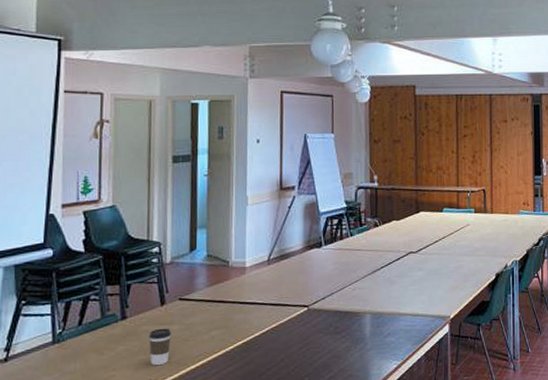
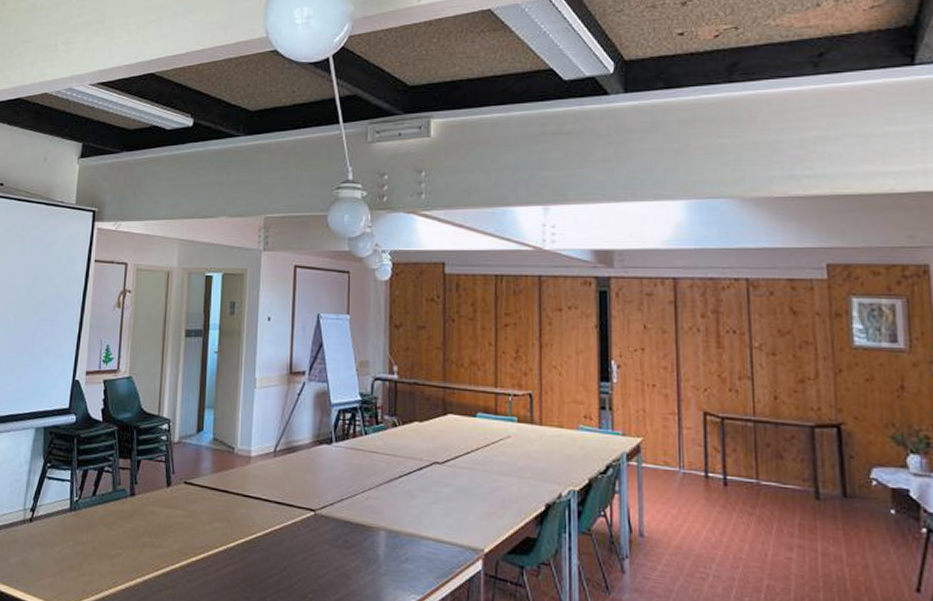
coffee cup: present [149,328,172,366] -> none [153,511,176,552]

